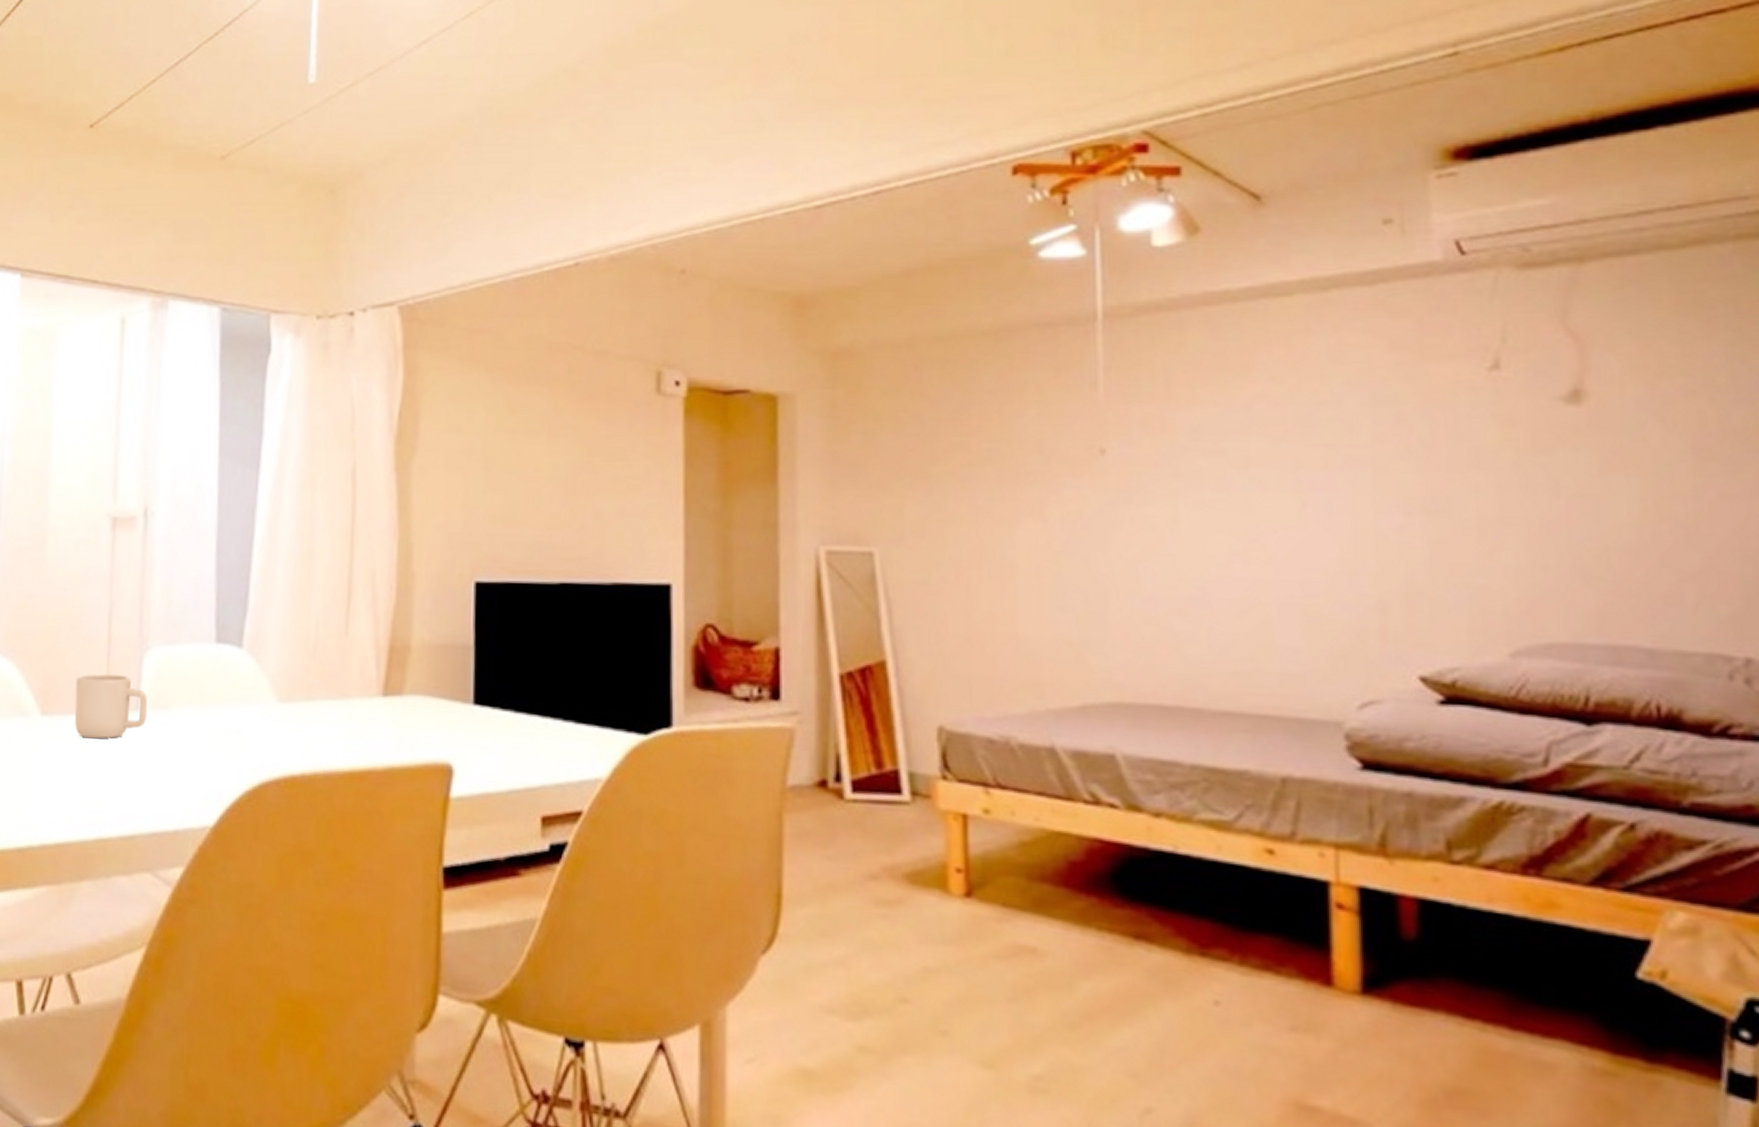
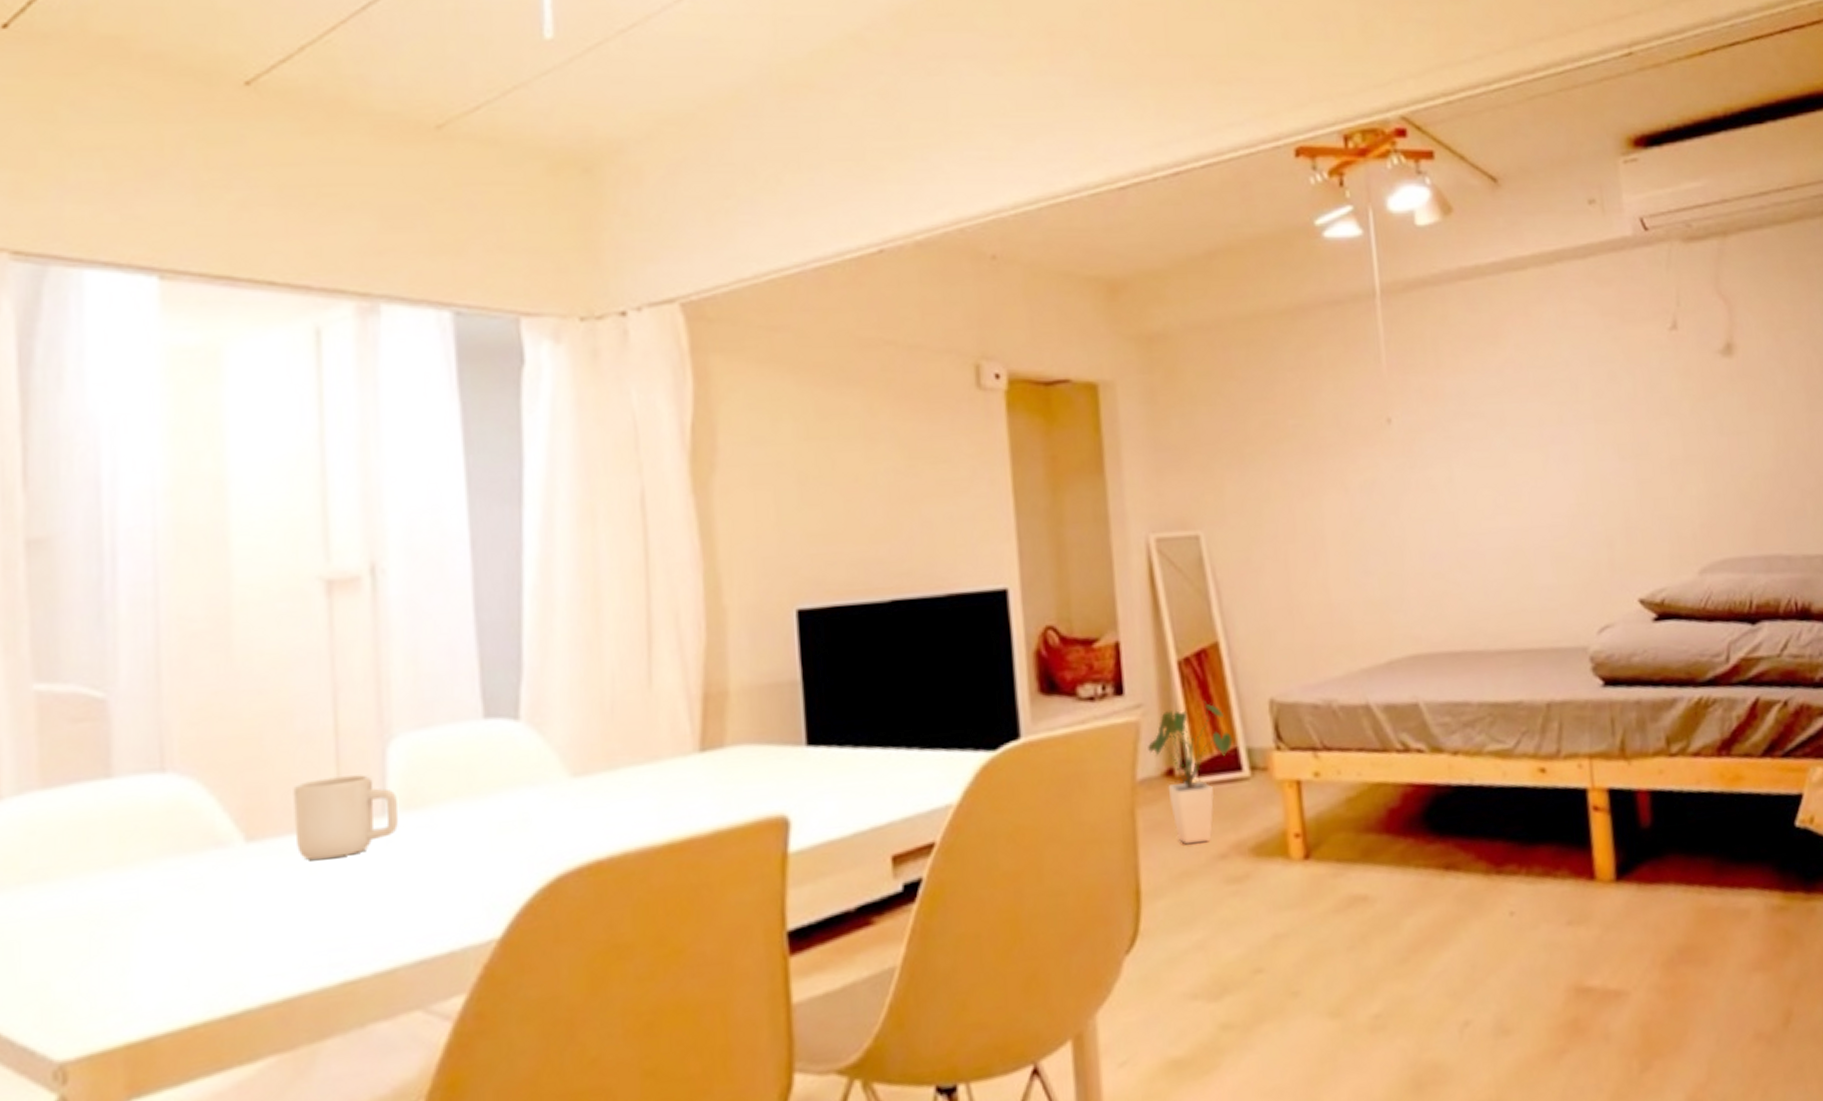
house plant: none [801,717,894,860] -> present [1148,700,1233,845]

